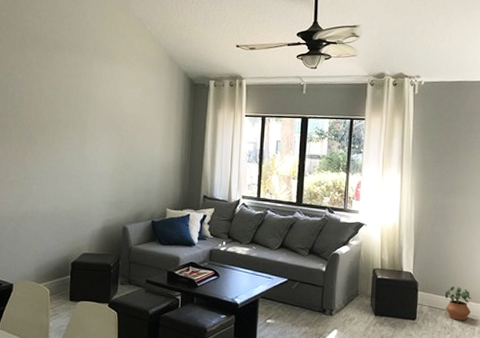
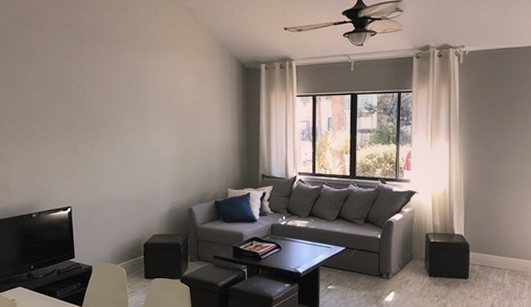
potted plant: present [445,287,471,320] -> none [495,246,521,277]

